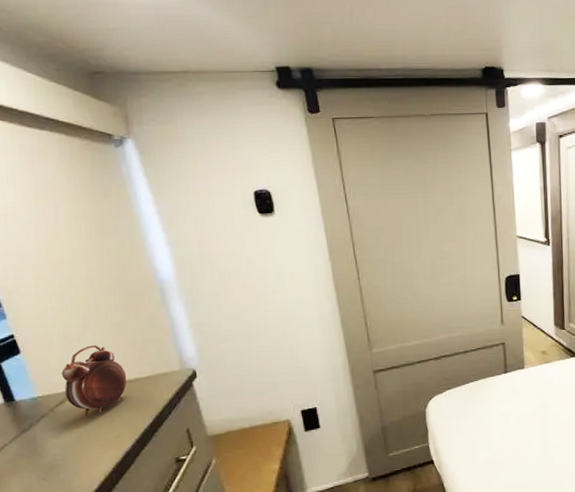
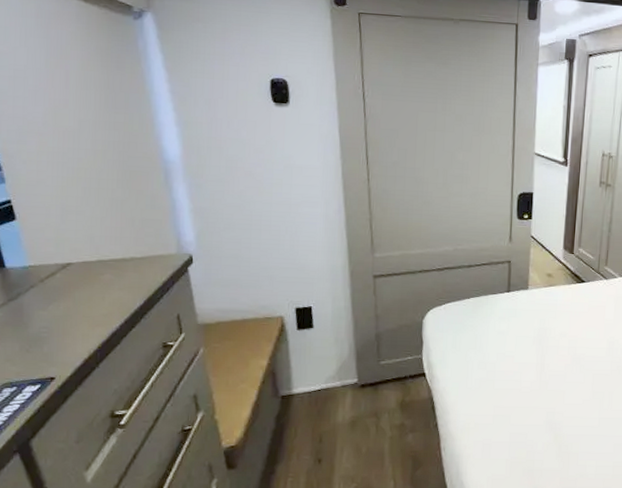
alarm clock: present [62,345,127,417] -> none [56,219,122,291]

